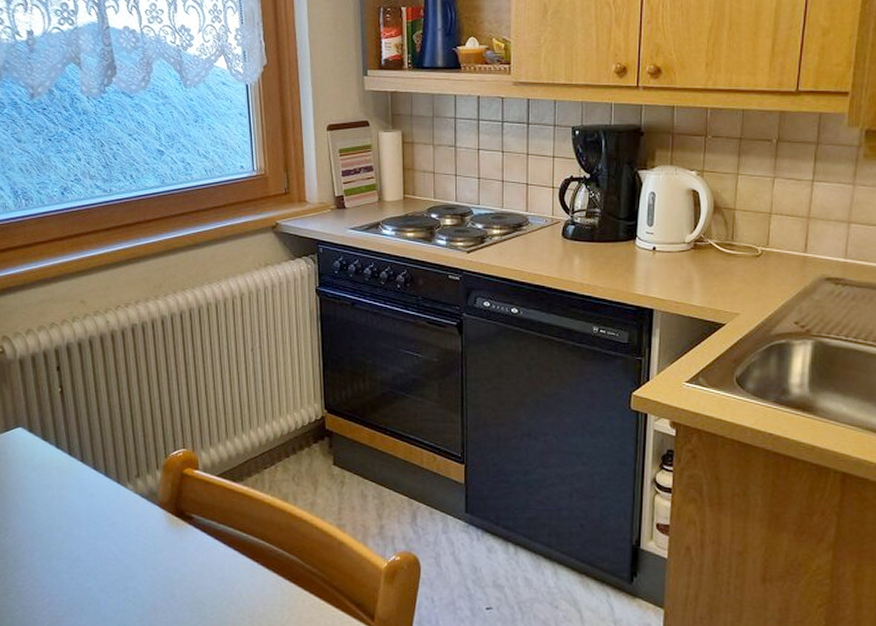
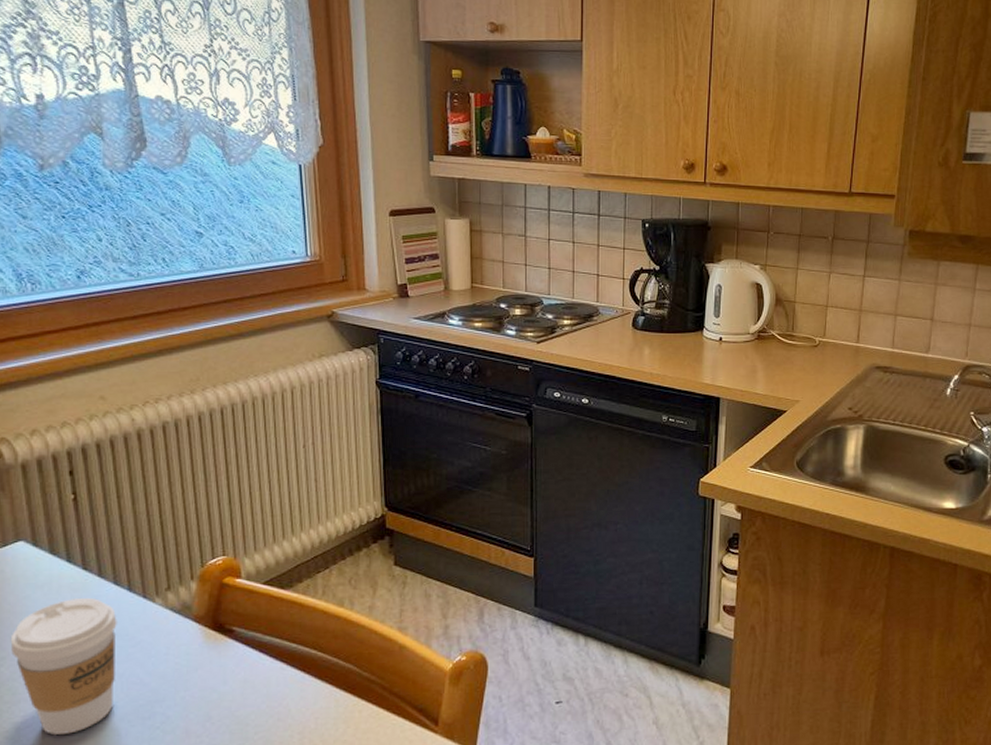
coffee cup: none [12,479,96,600] -> present [10,597,117,736]

